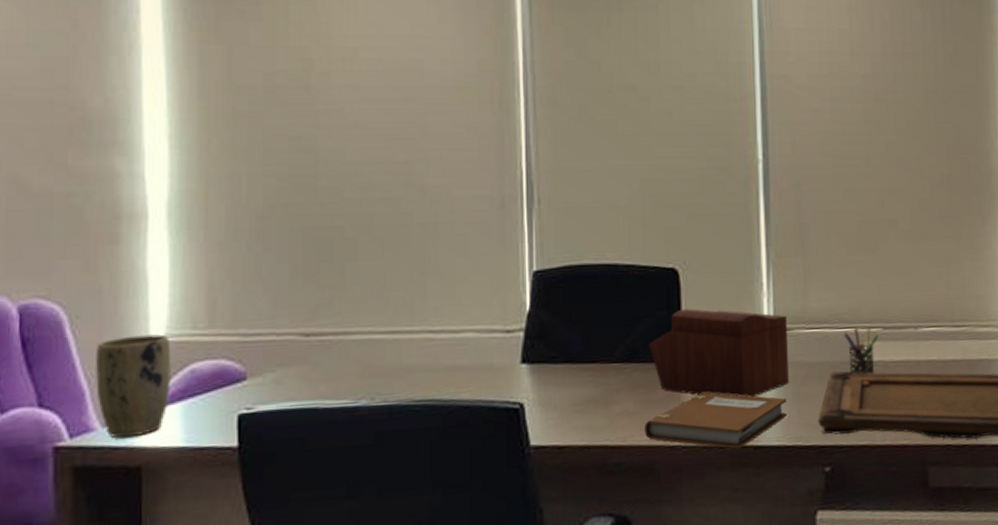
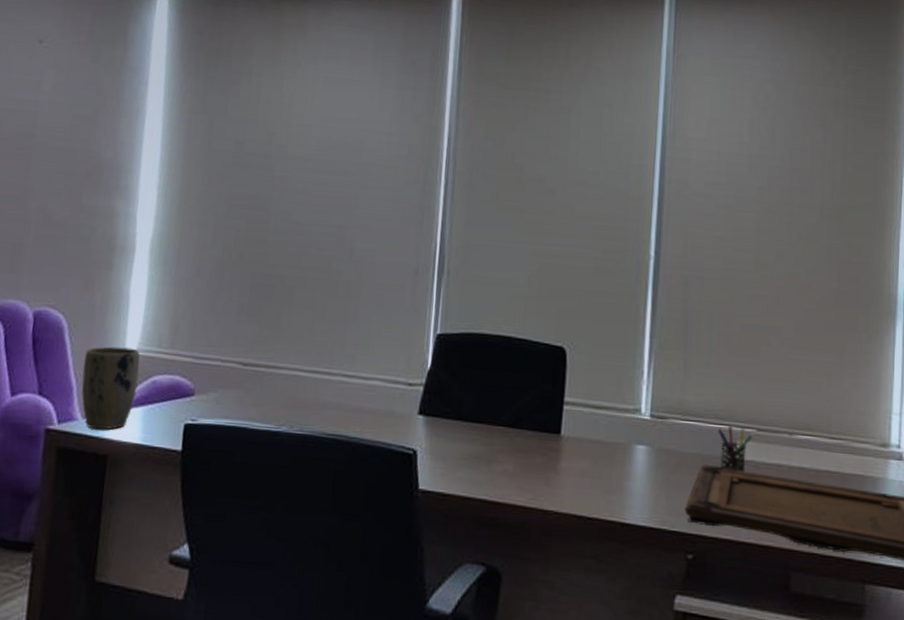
notebook: present [645,391,787,449] -> none [521,464,656,523]
sewing box: present [648,309,789,398] -> none [532,385,663,477]

